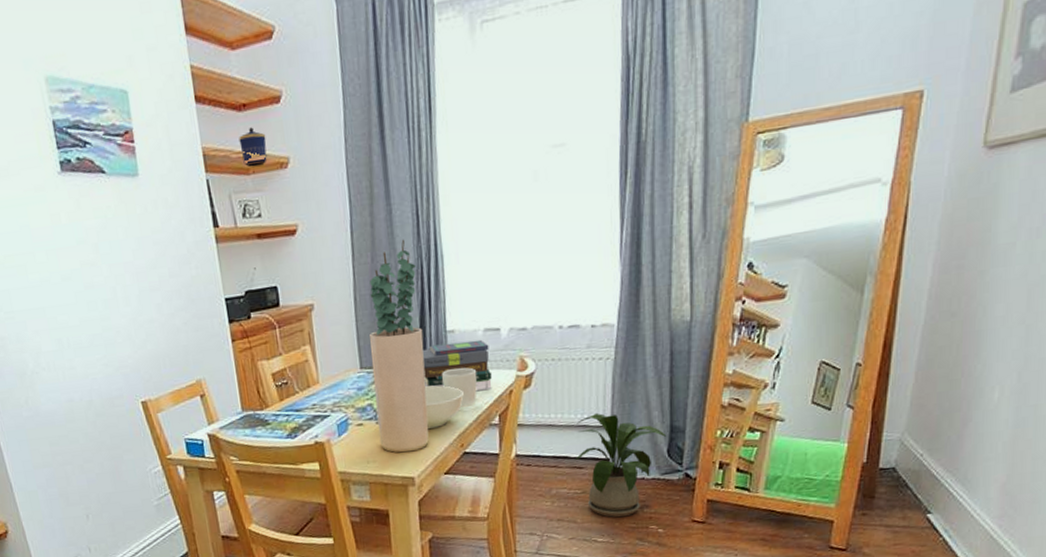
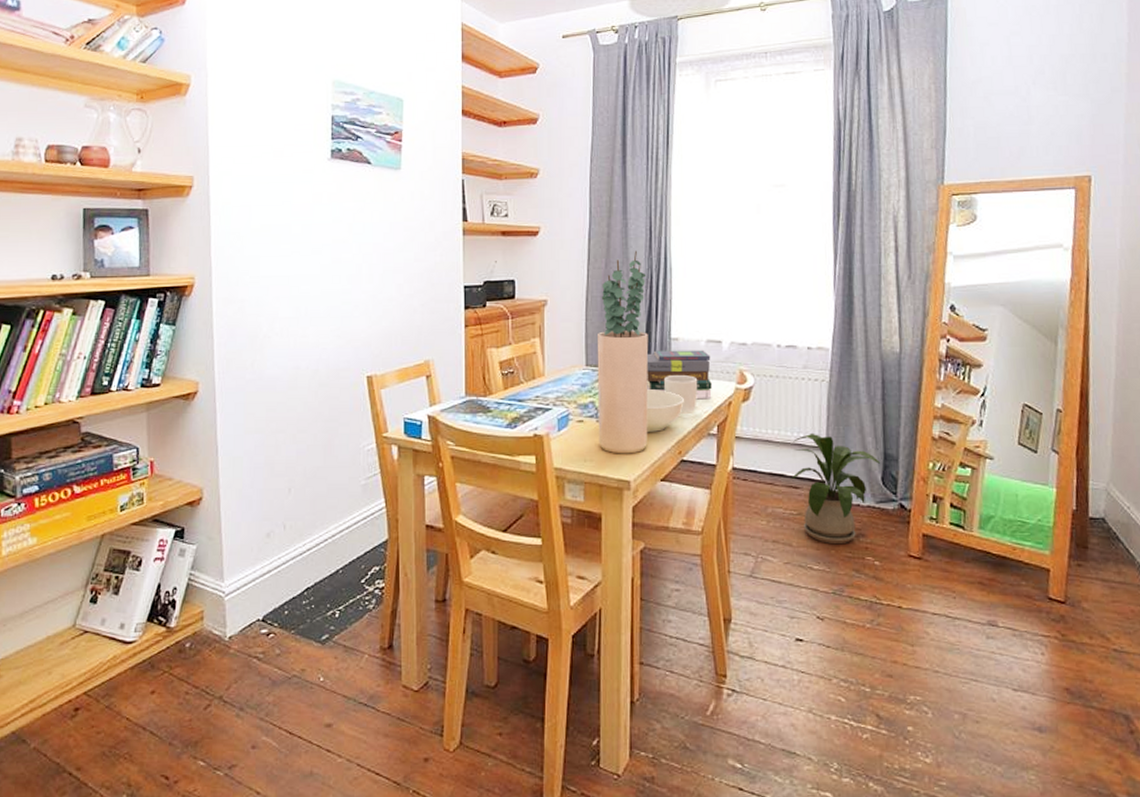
decorative jar: present [239,127,267,168] -> none [496,141,521,174]

